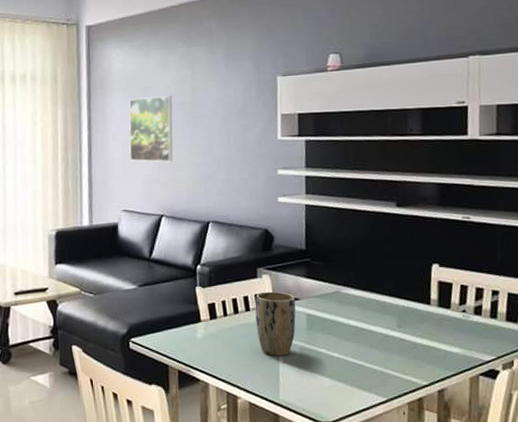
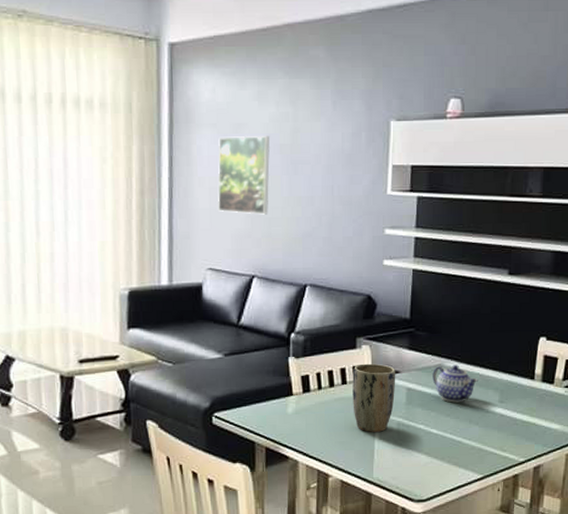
teapot: none [330,291,375,328] -> present [432,365,478,403]

